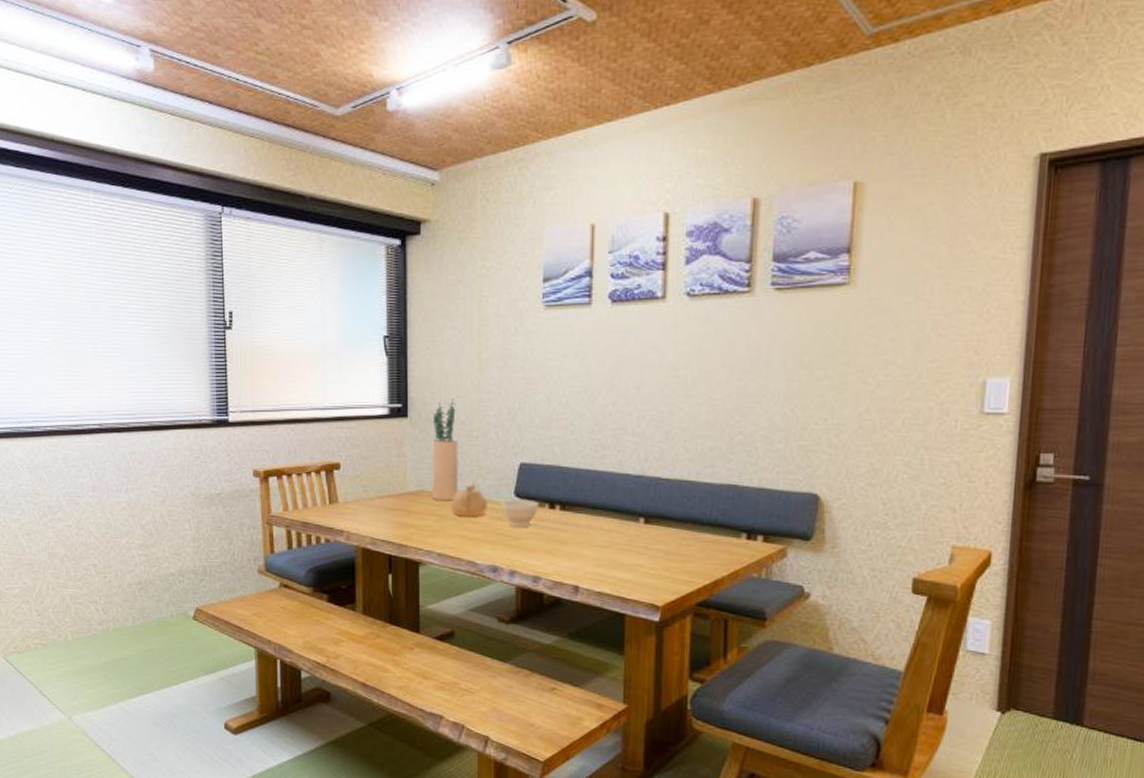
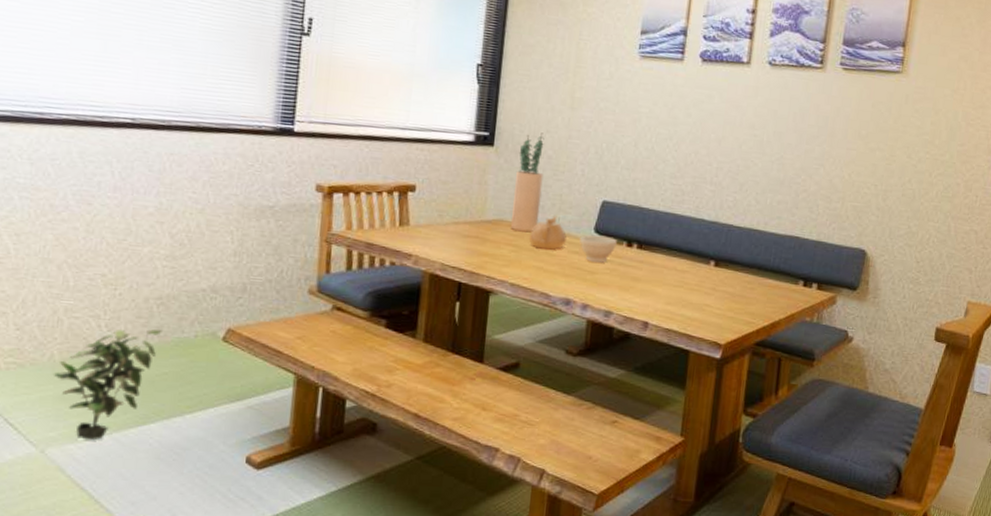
potted plant: none [69,611,145,709] -> present [53,329,162,440]

